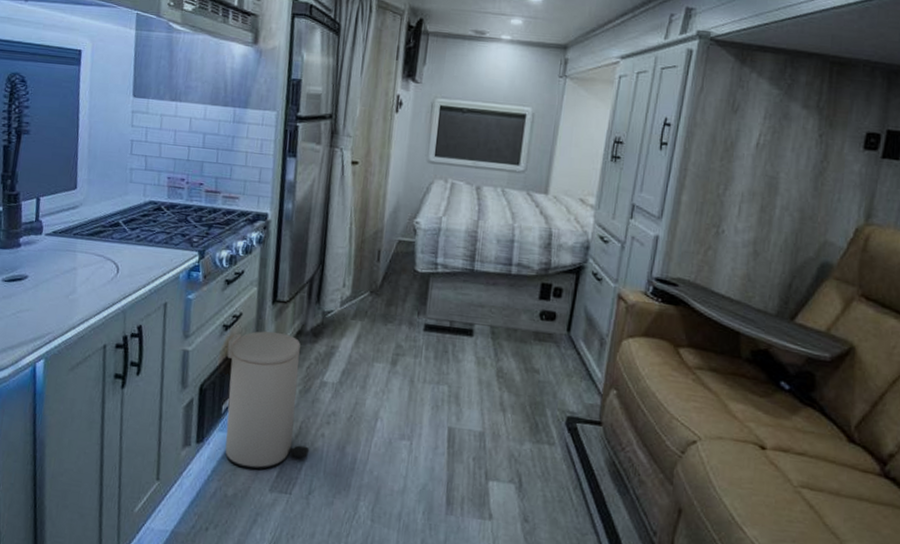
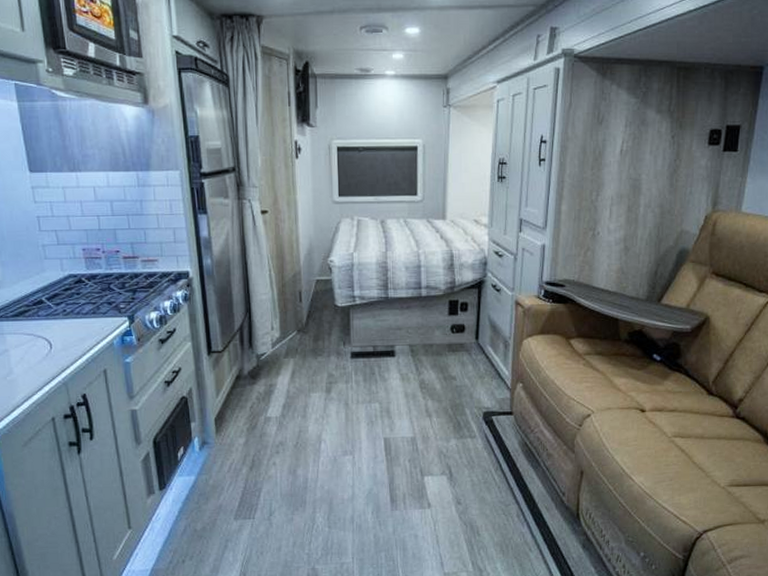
pedal bin: present [225,331,310,471] -> none [172,380,265,505]

